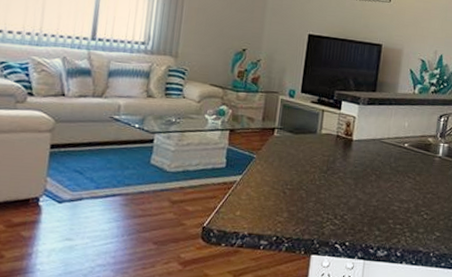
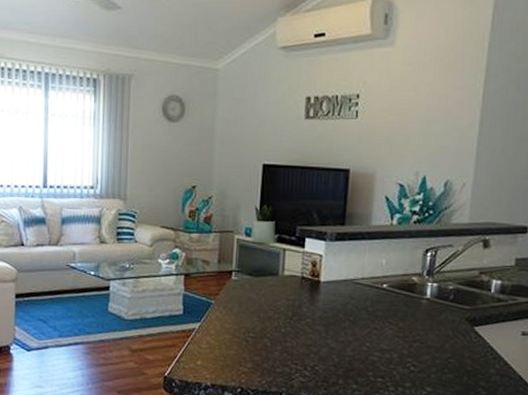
planter: none [294,70,317,106] -> present [252,205,277,244]

